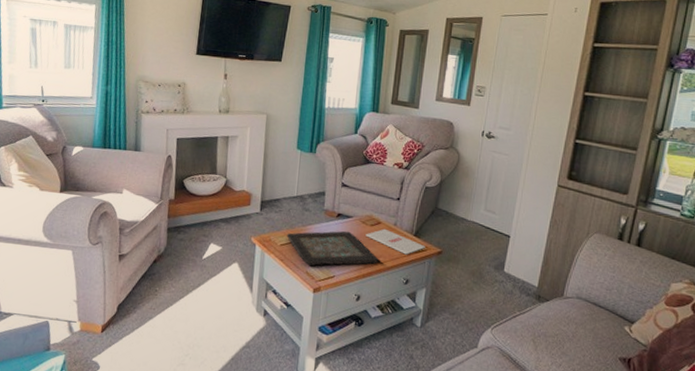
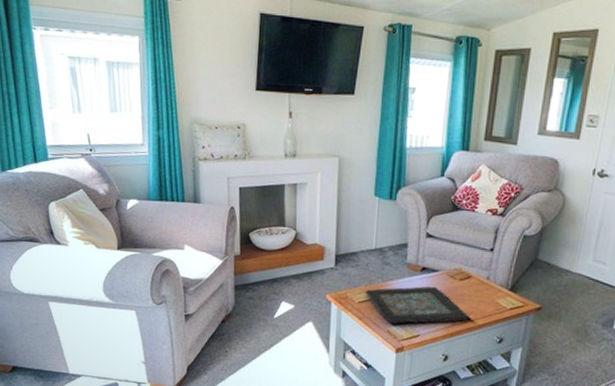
magazine: present [366,228,425,255] -> none [454,283,522,312]

